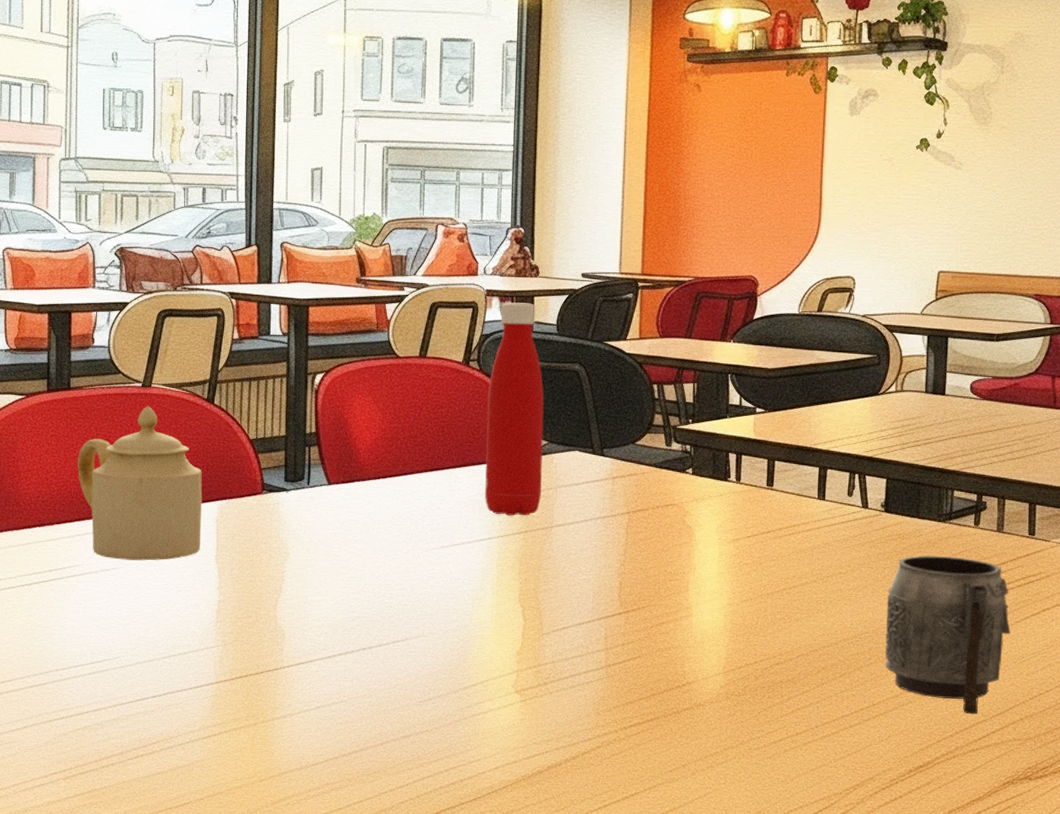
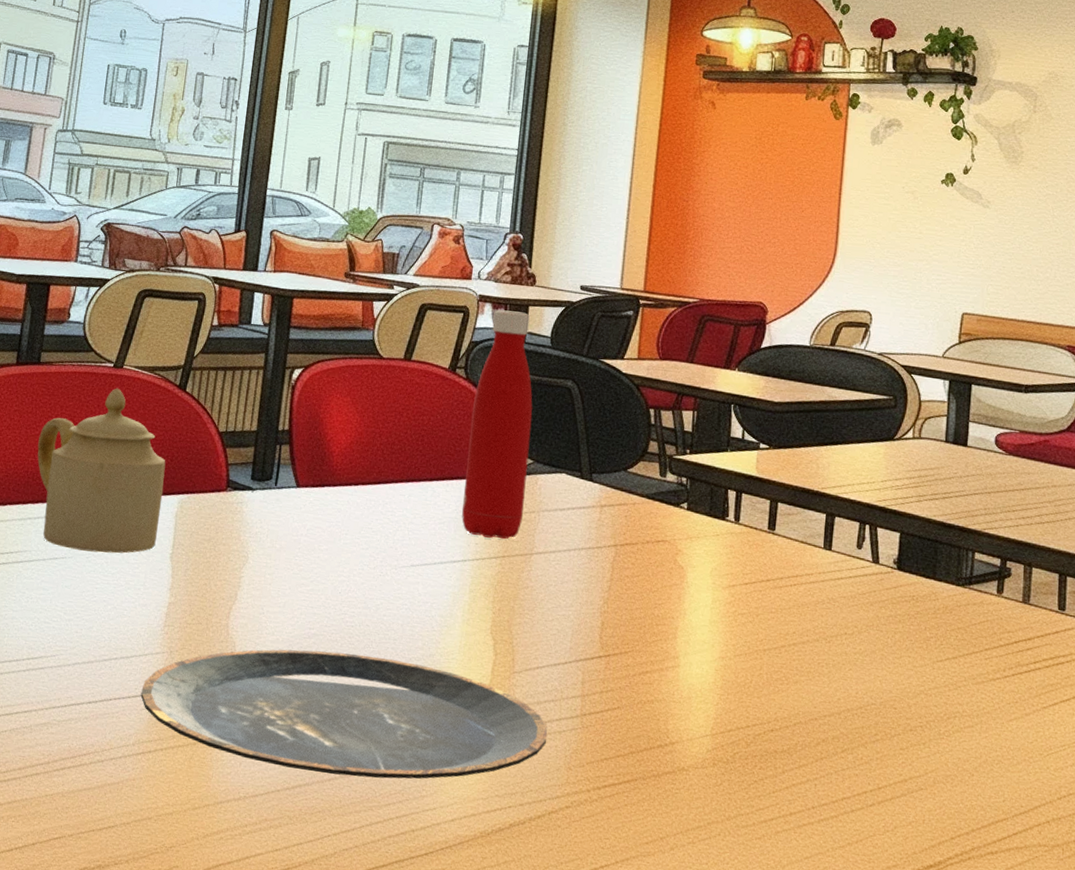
plate: none [201,631,577,739] -> present [140,649,547,779]
mug: present [885,555,1011,715] -> none [893,621,1037,811]

